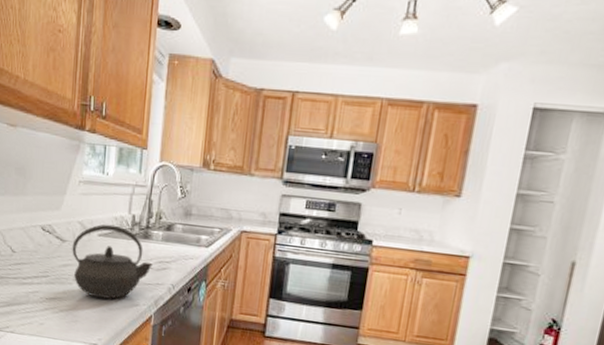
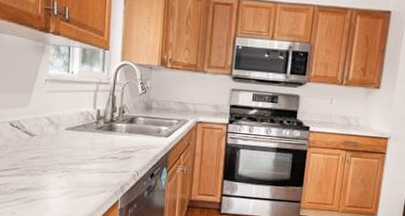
kettle: present [72,224,153,299] -> none [41,119,118,188]

